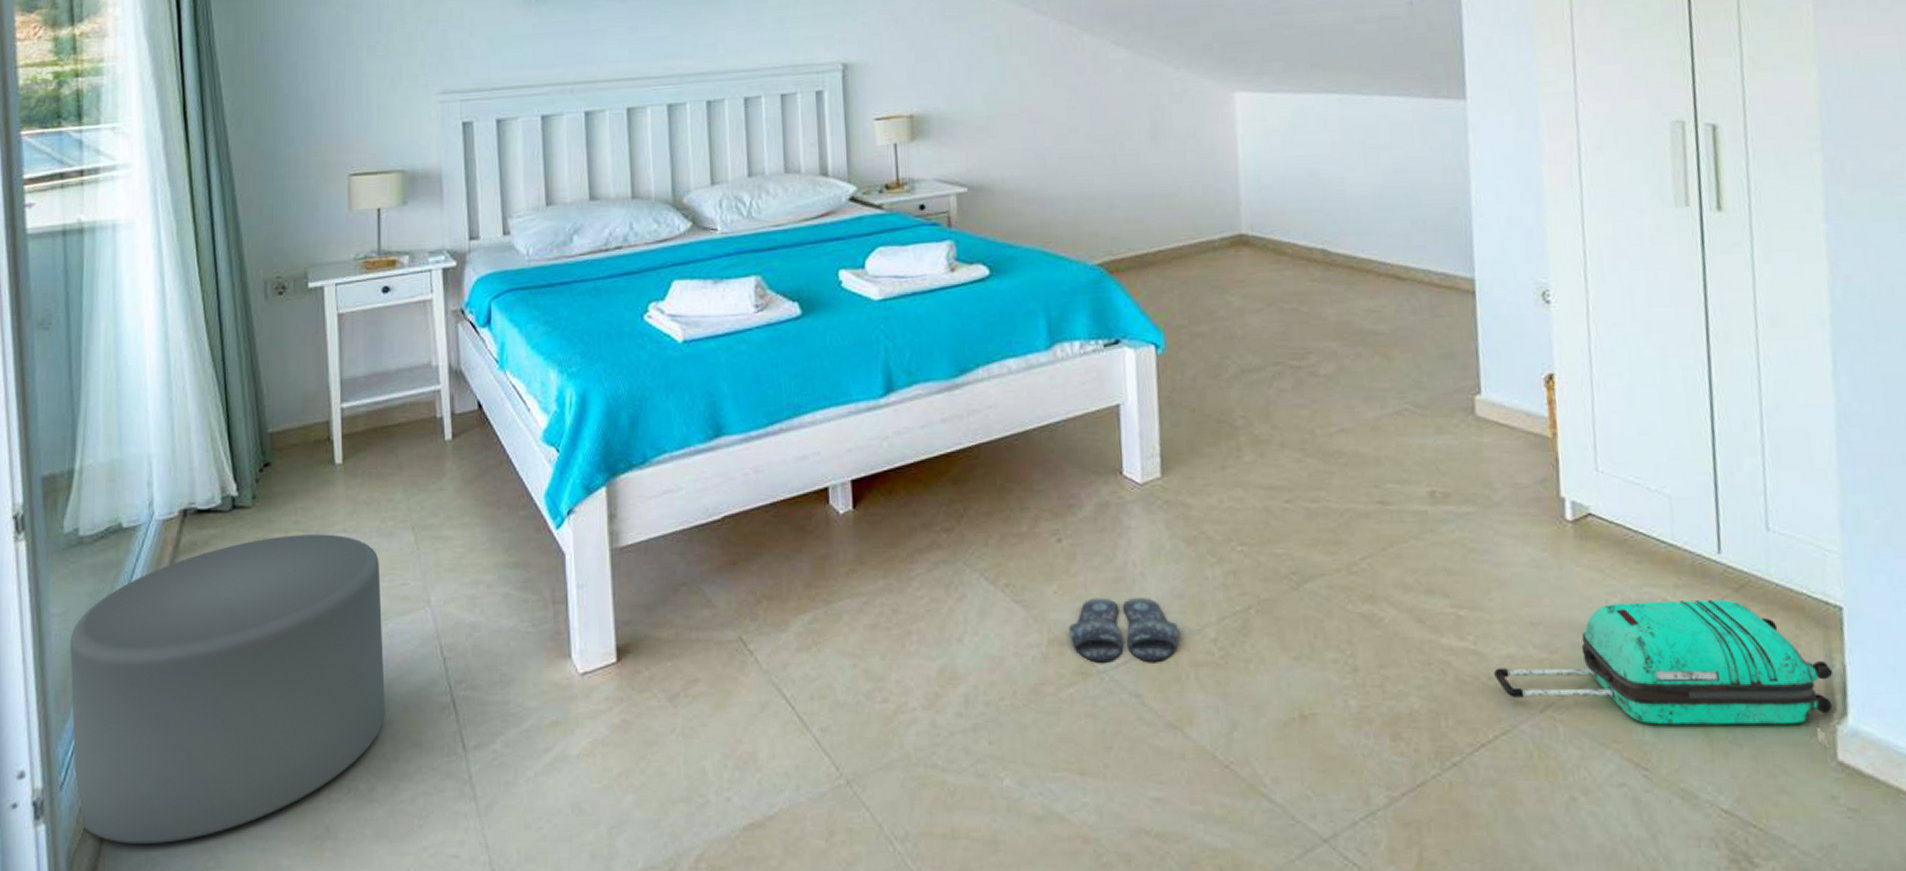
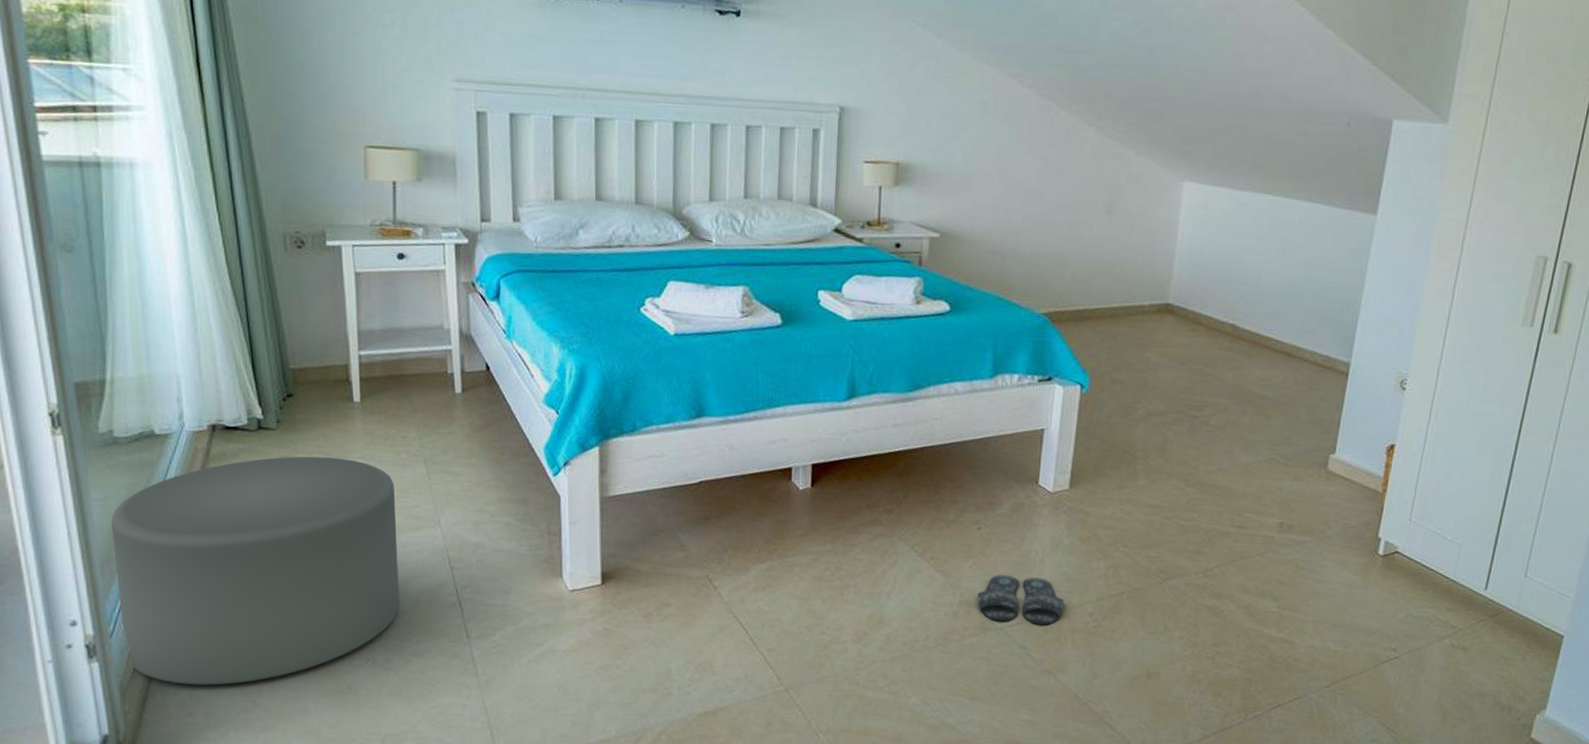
suitcase: present [1494,600,1834,725] -> none [1299,617,1545,712]

